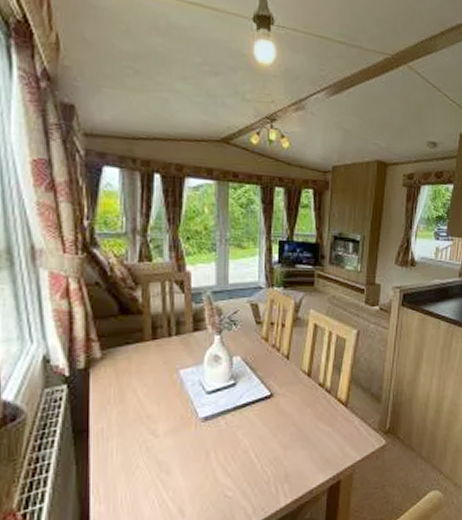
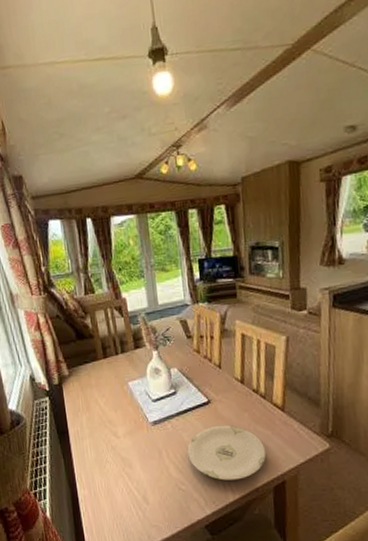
plate: none [240,421,325,484] -> present [187,425,267,481]

